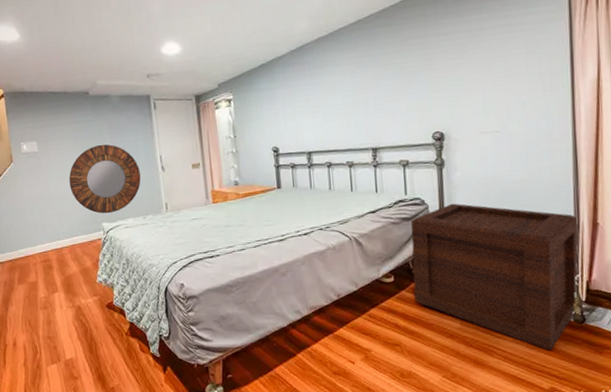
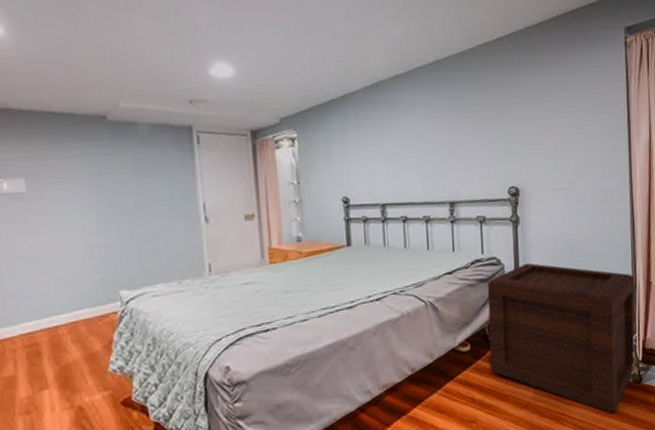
home mirror: present [69,144,141,214] -> none [72,185,177,279]

